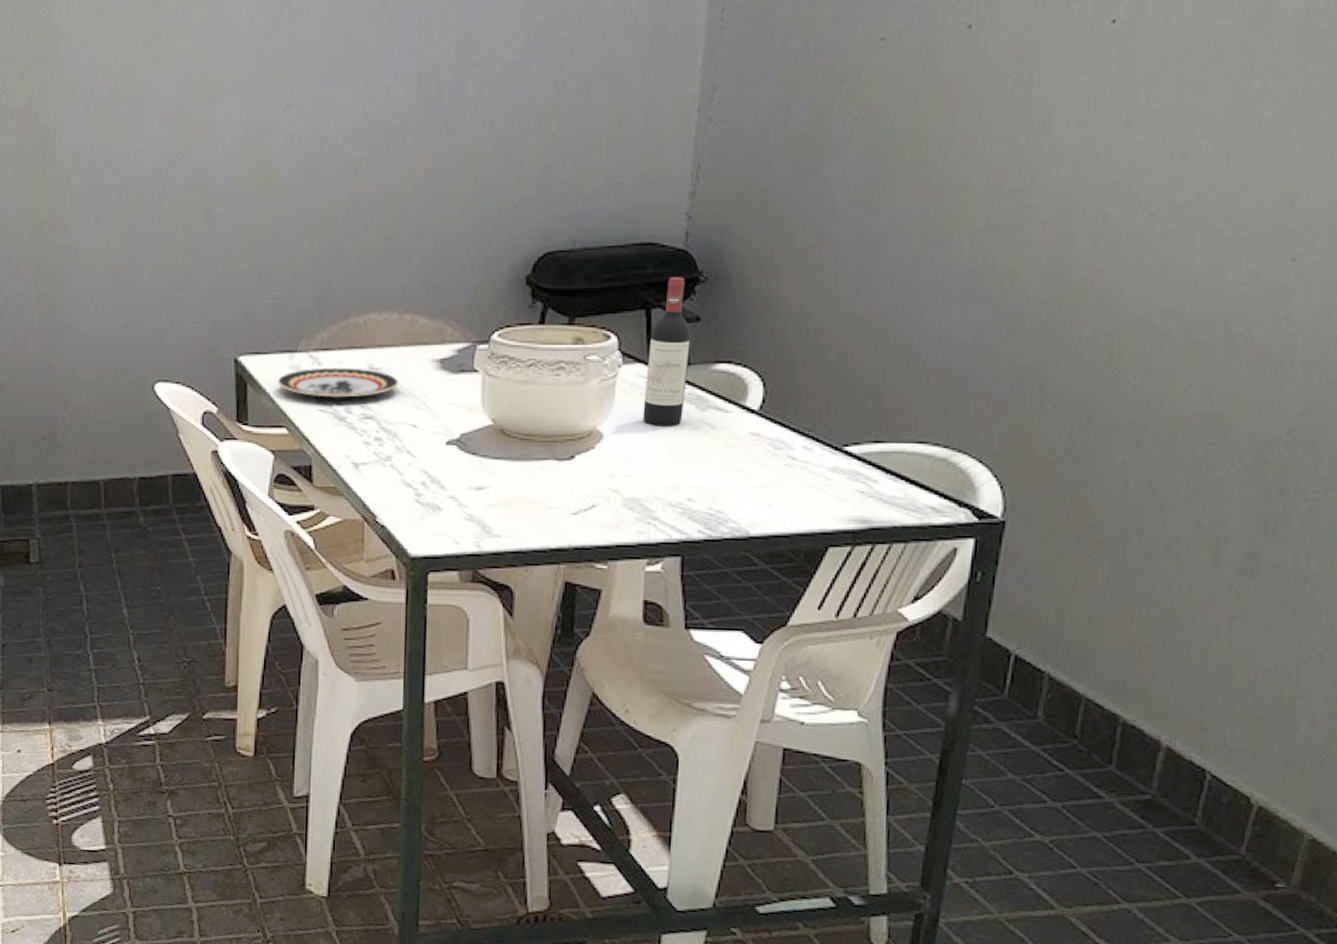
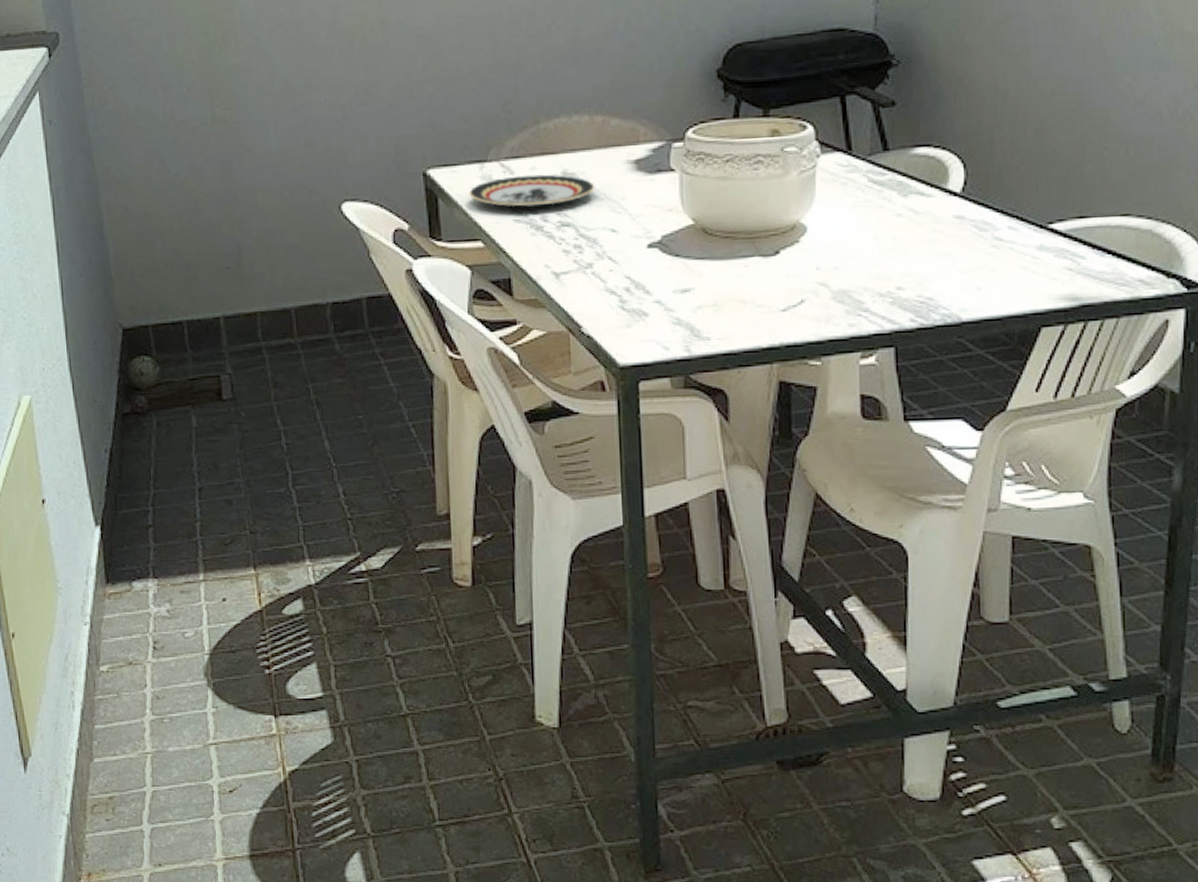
wine bottle: present [642,277,691,427] -> none [845,61,888,216]

